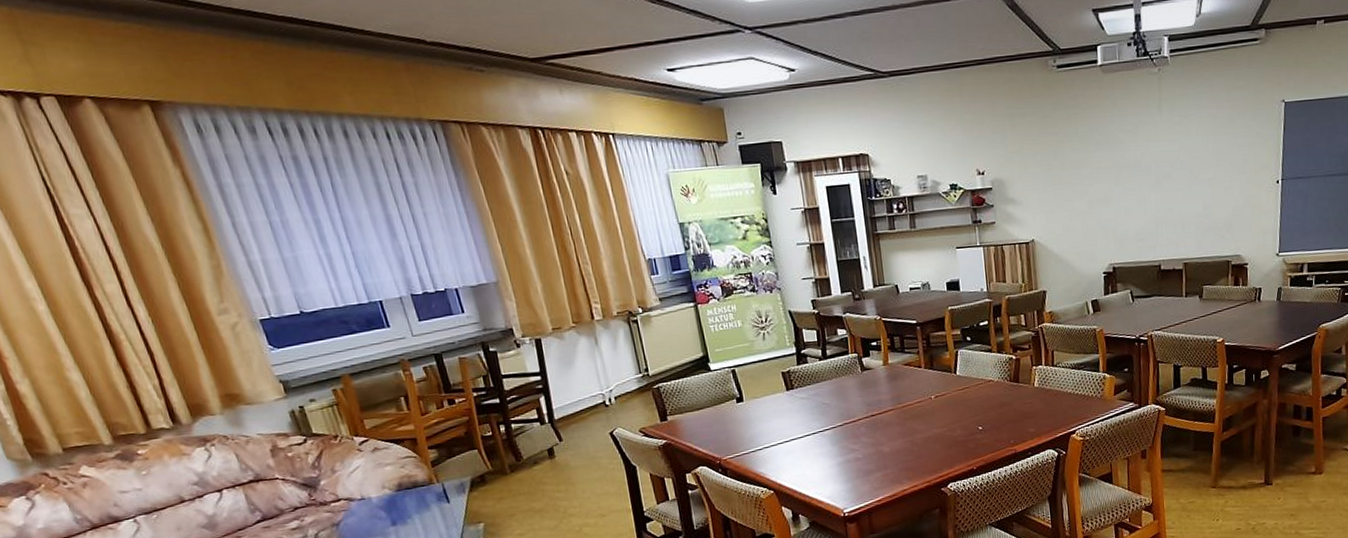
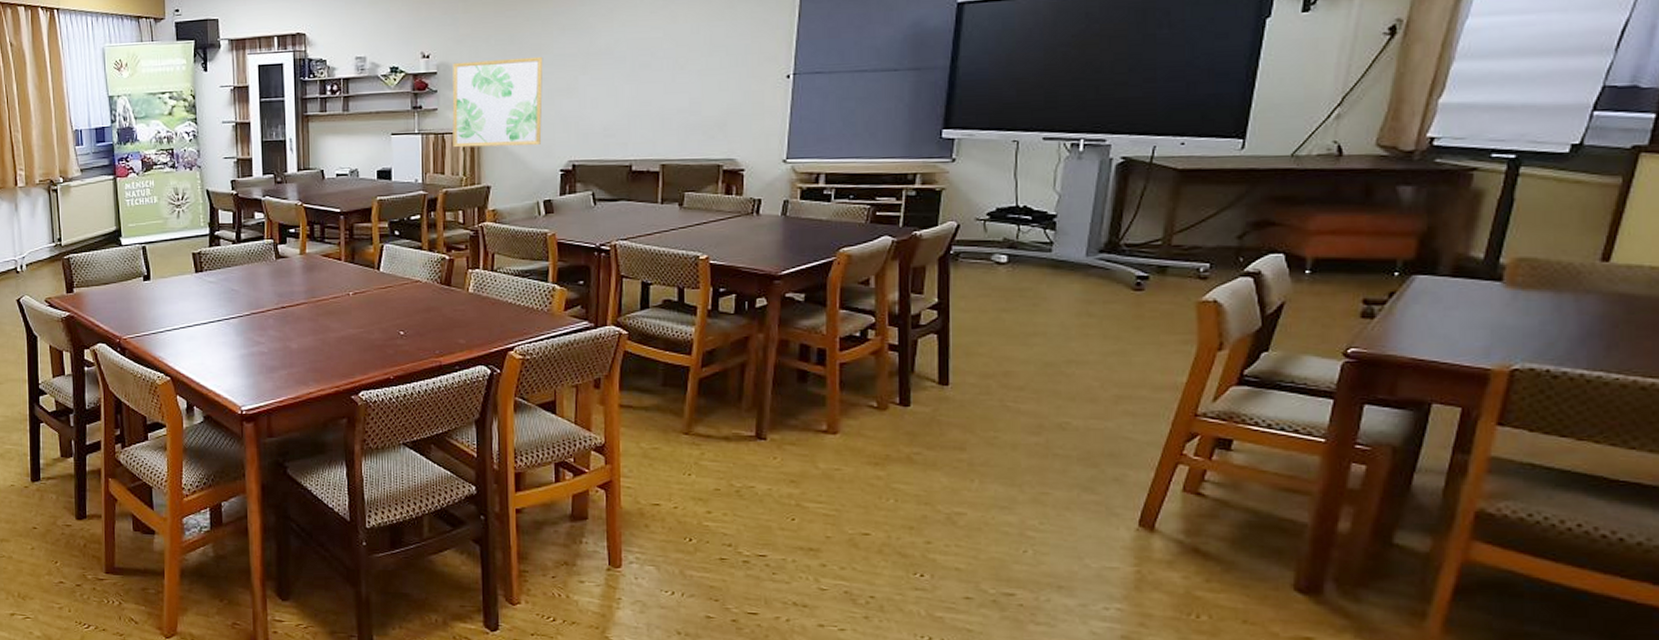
wall art: none [1005,170,1086,258] -> present [452,56,543,148]

